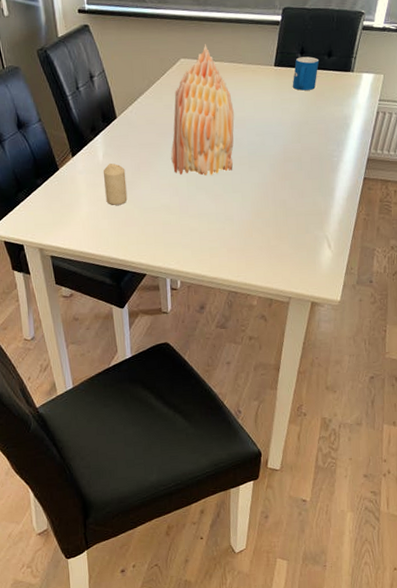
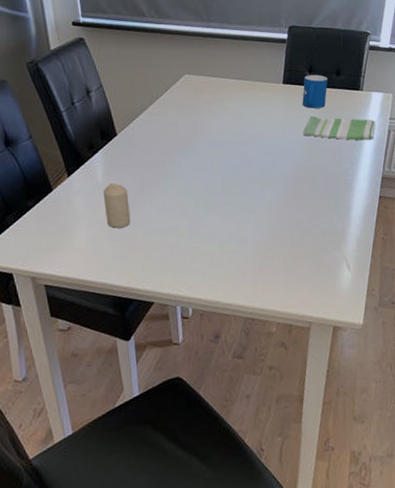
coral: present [171,44,234,176] -> none [177,60,244,195]
dish towel: none [292,97,365,123] -> present [303,115,376,141]

